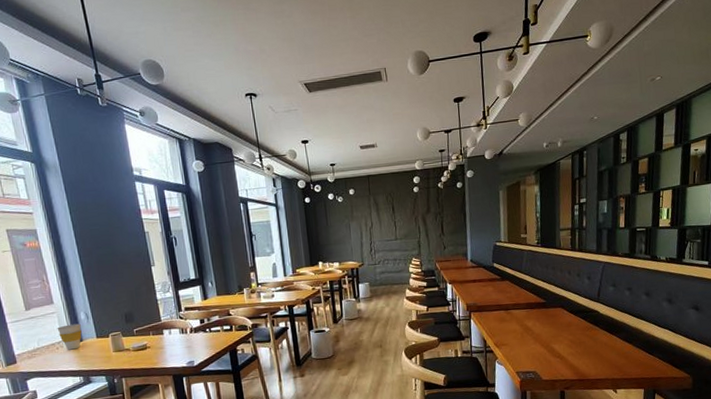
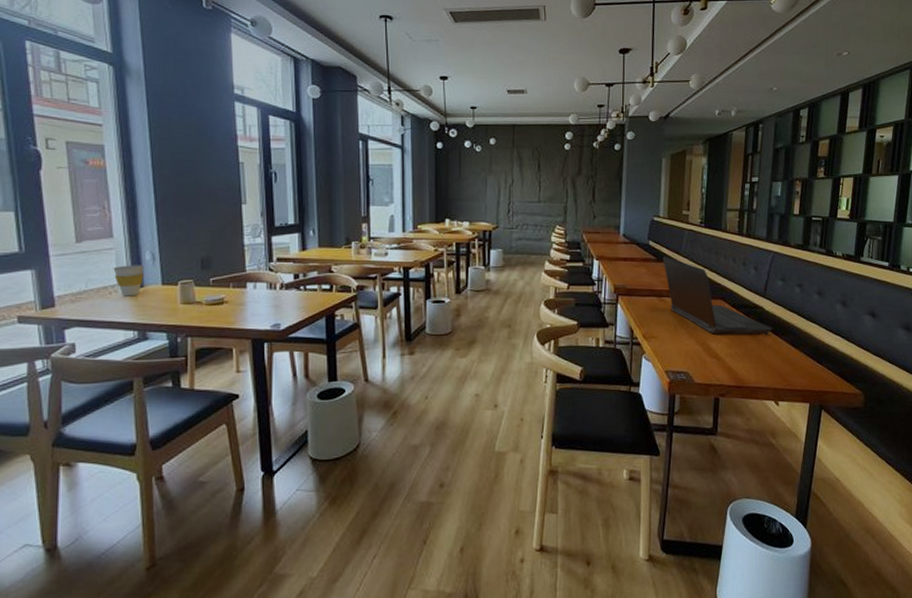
laptop computer: none [507,275,607,338] -> present [663,256,772,335]

